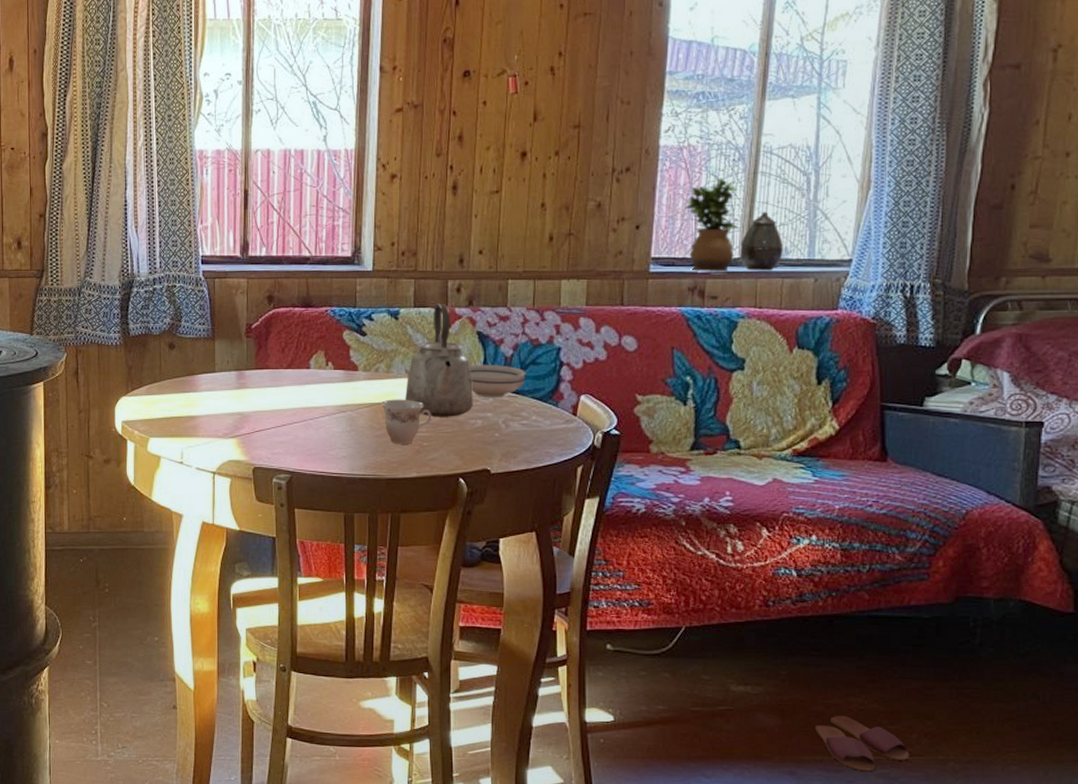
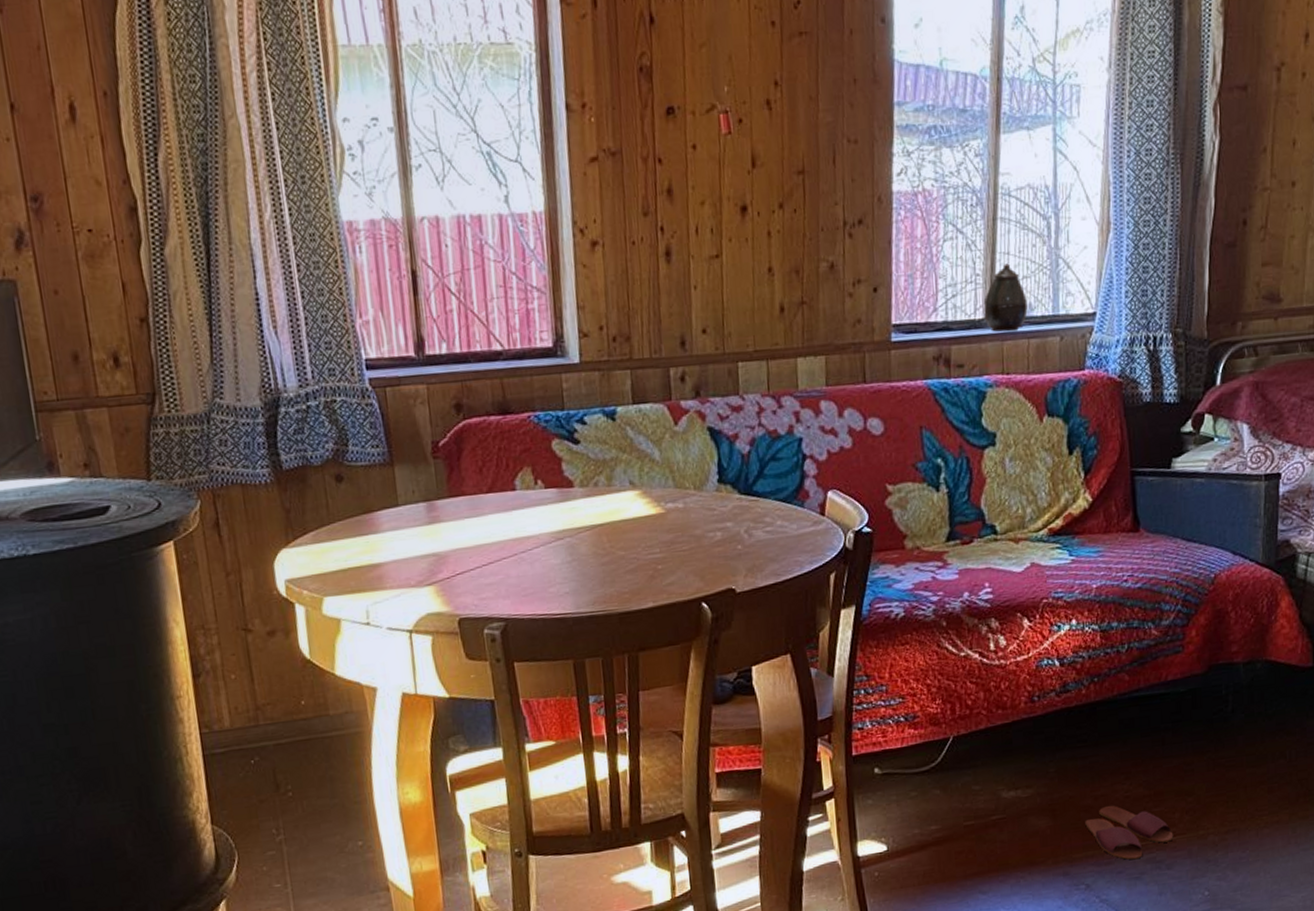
teacup: present [382,399,432,444] -> none [605,516,665,571]
kettle: present [405,302,473,417] -> none [631,395,710,534]
bowl: present [469,364,526,397] -> none [702,464,767,505]
potted plant: present [685,177,738,272] -> none [924,225,981,338]

